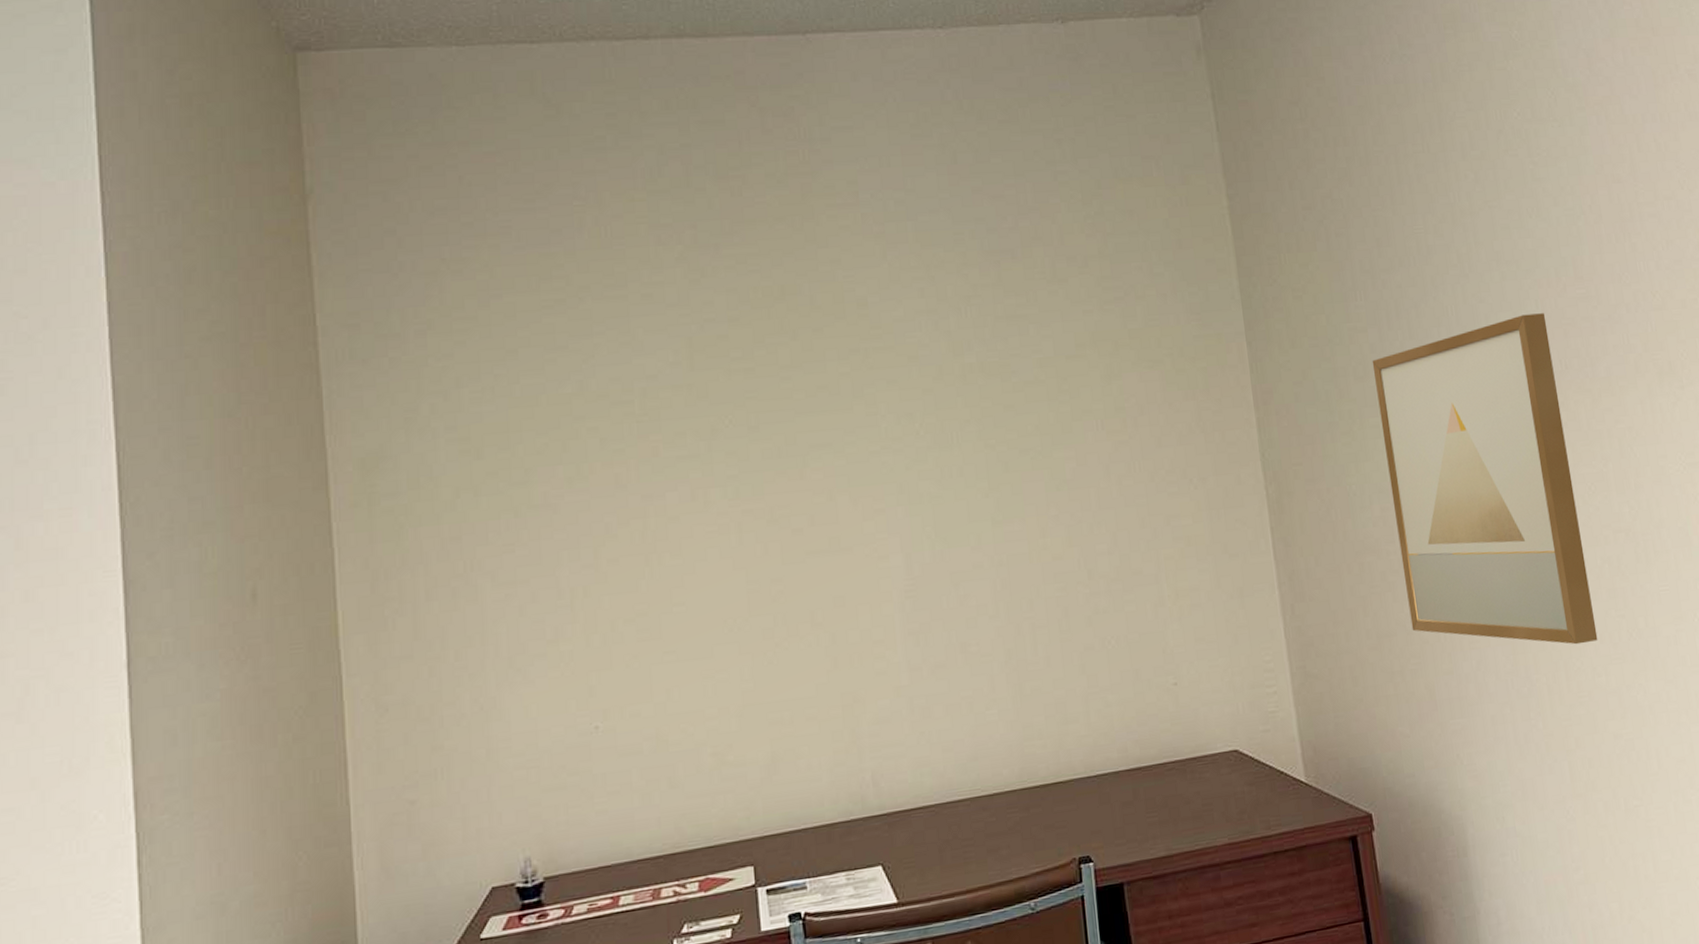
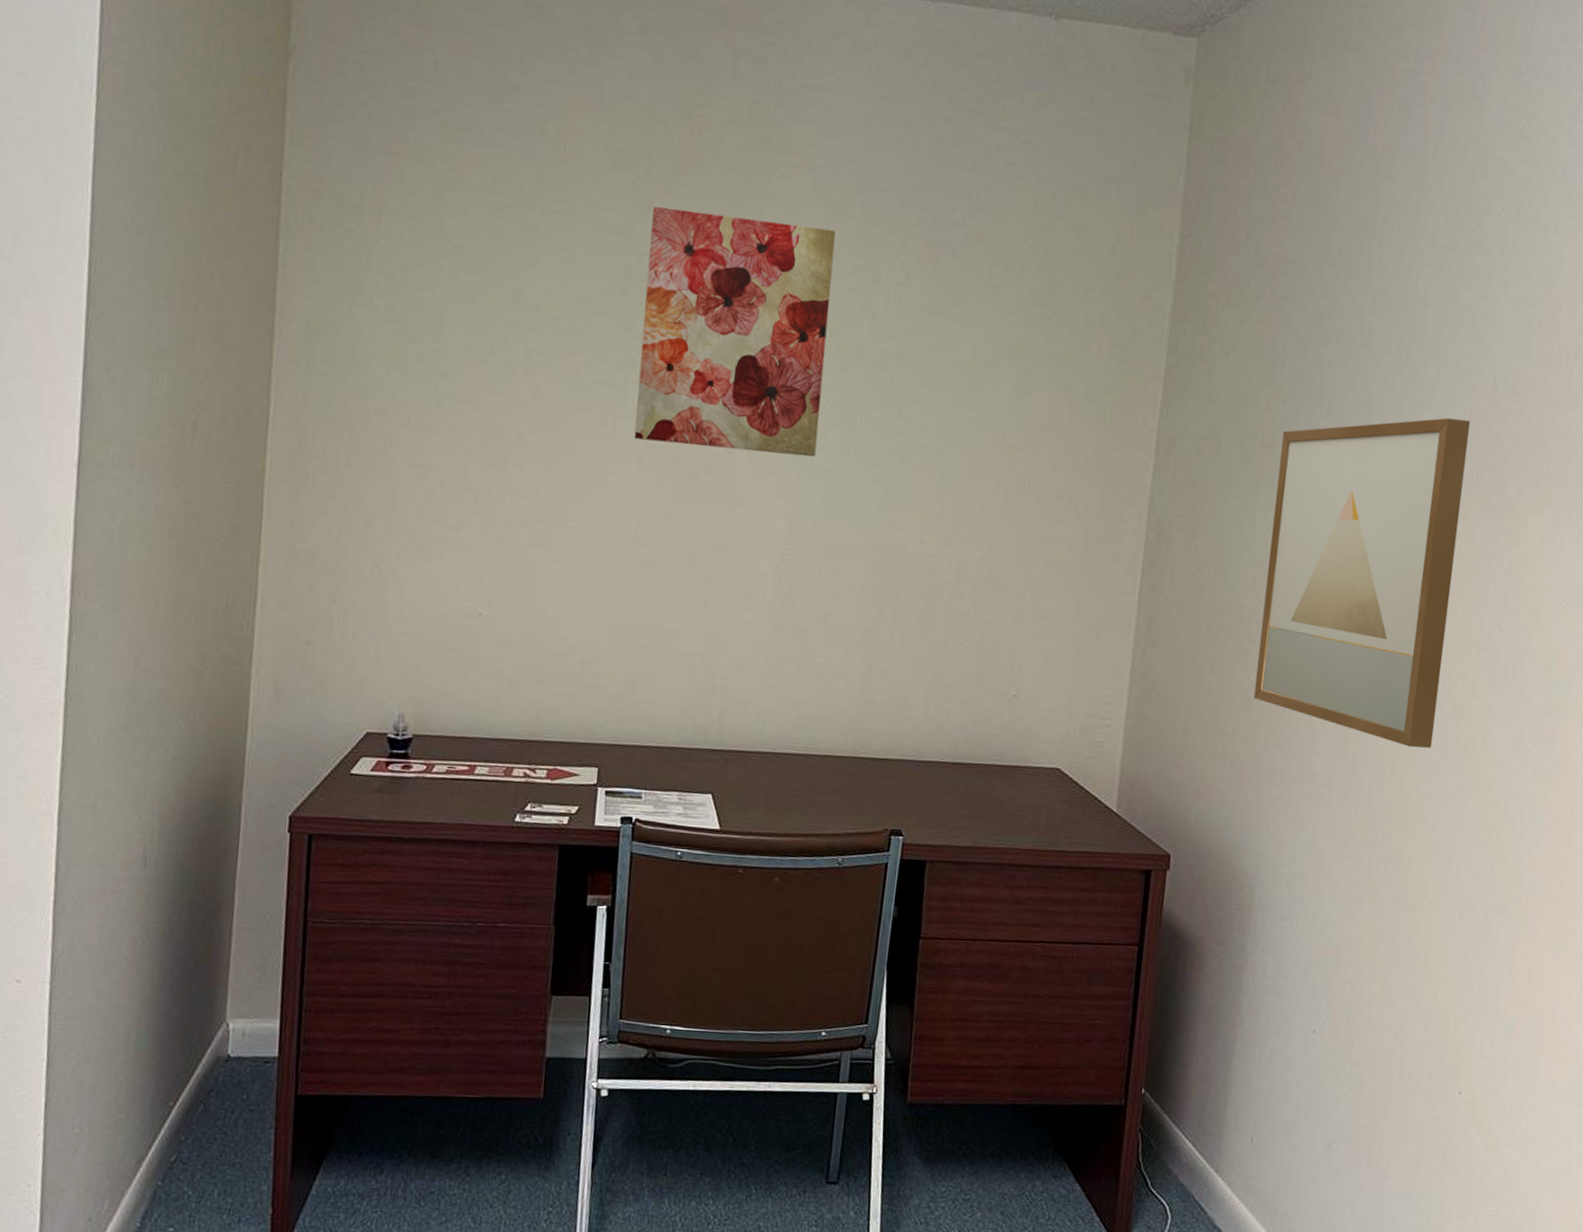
wall art: none [706,258,918,508] -> present [634,207,836,458]

